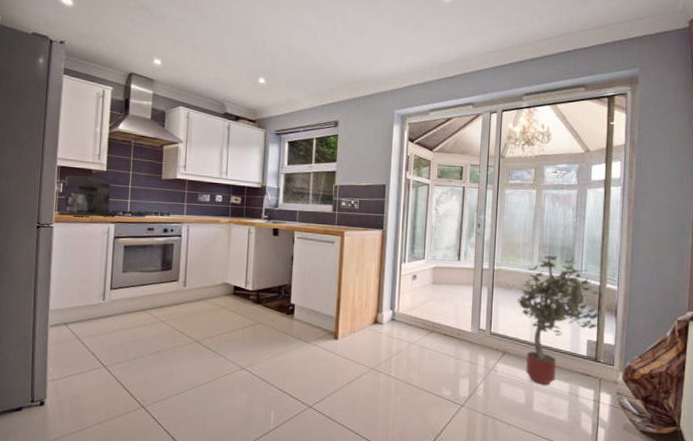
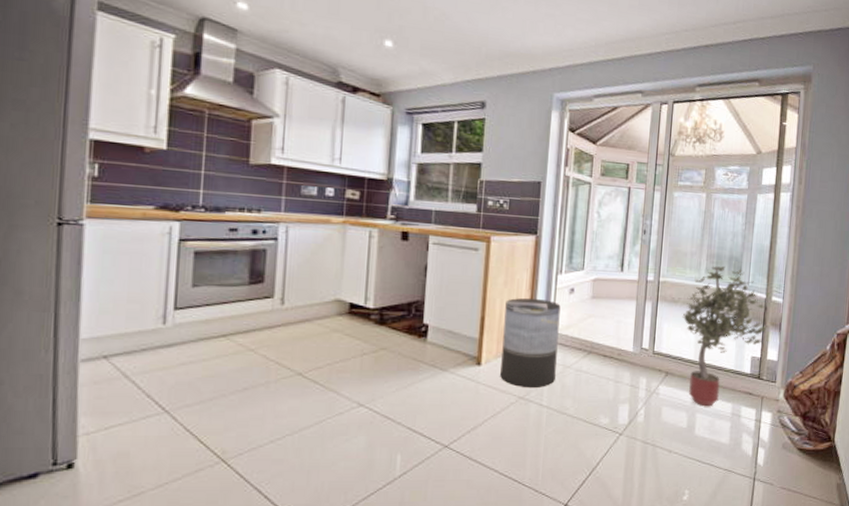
coffee maker: present [57,176,111,217] -> none [89,153,174,212]
trash can: none [354,283,405,361] -> present [500,297,561,387]

